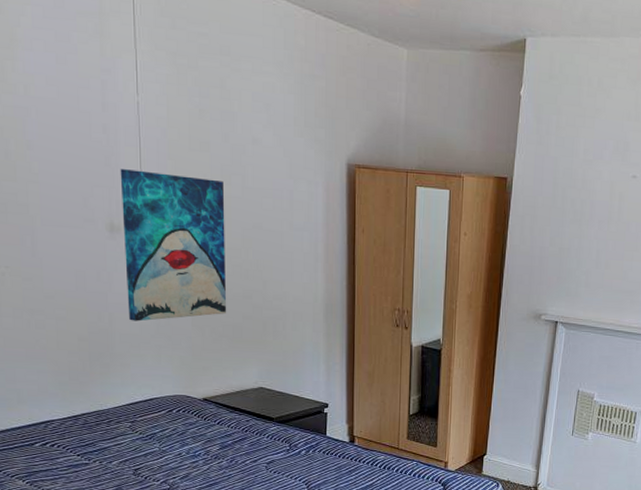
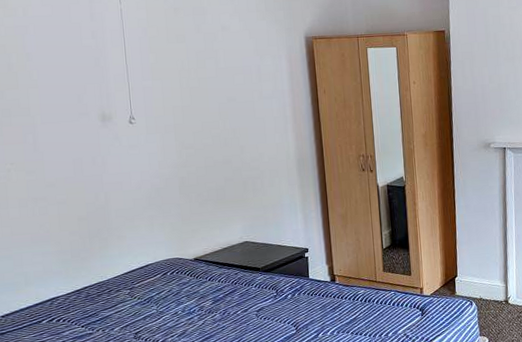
wall art: present [120,169,227,322] -> none [108,65,210,197]

